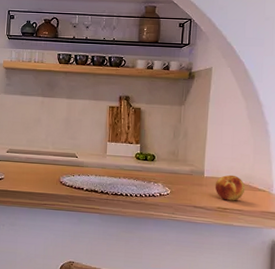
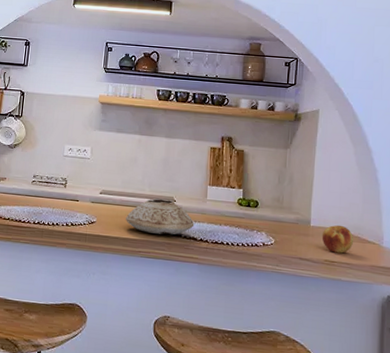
ceramic bowl: none [31,155,95,188] -> present [126,198,195,235]

